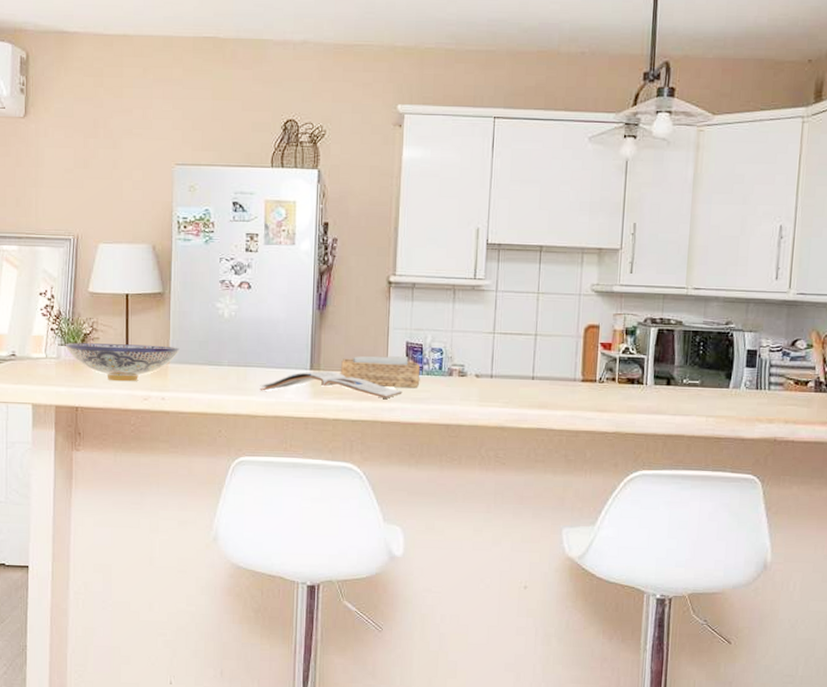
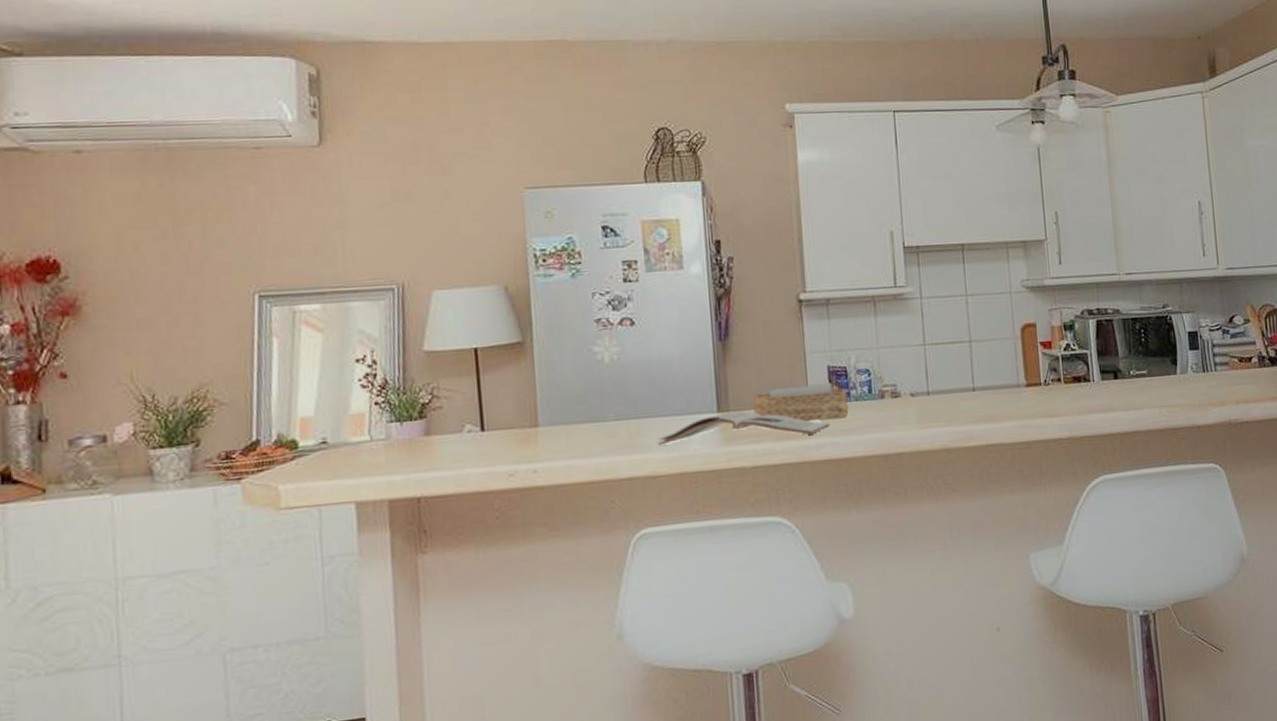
bowl: present [65,343,180,382] -> none [396,405,551,459]

